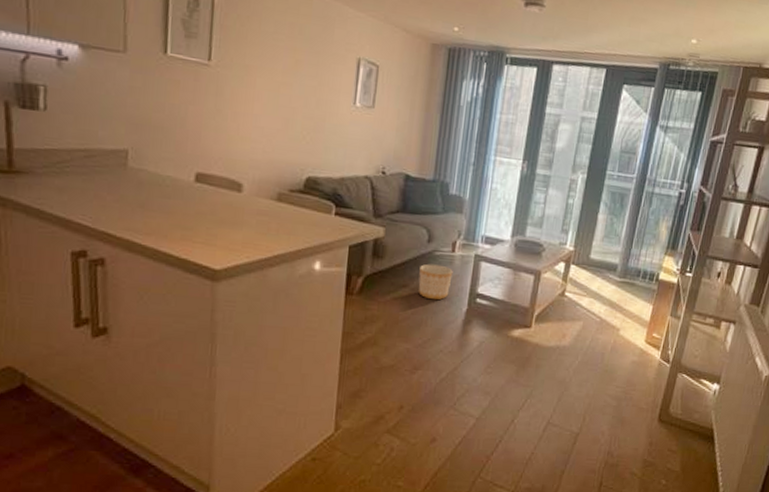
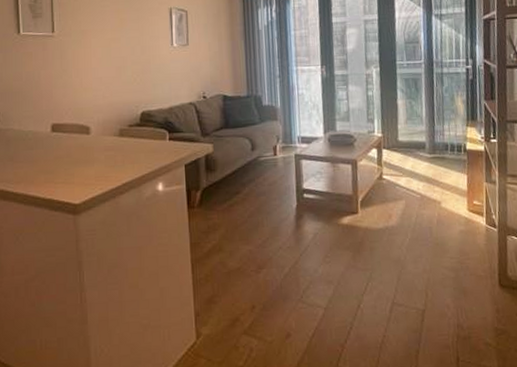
planter: present [418,264,453,300] -> none [248,168,279,202]

